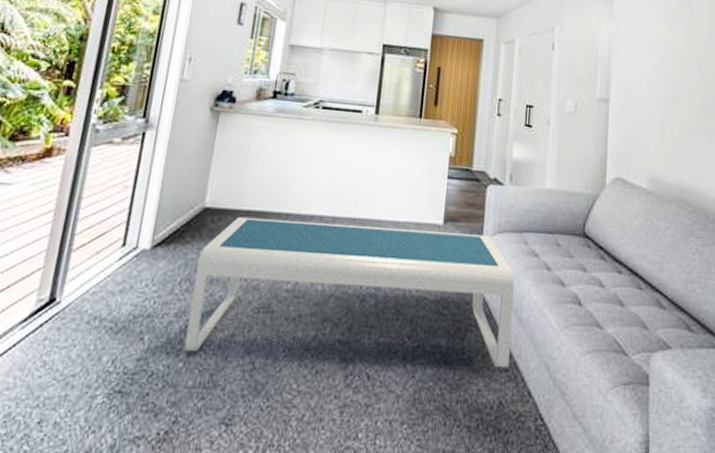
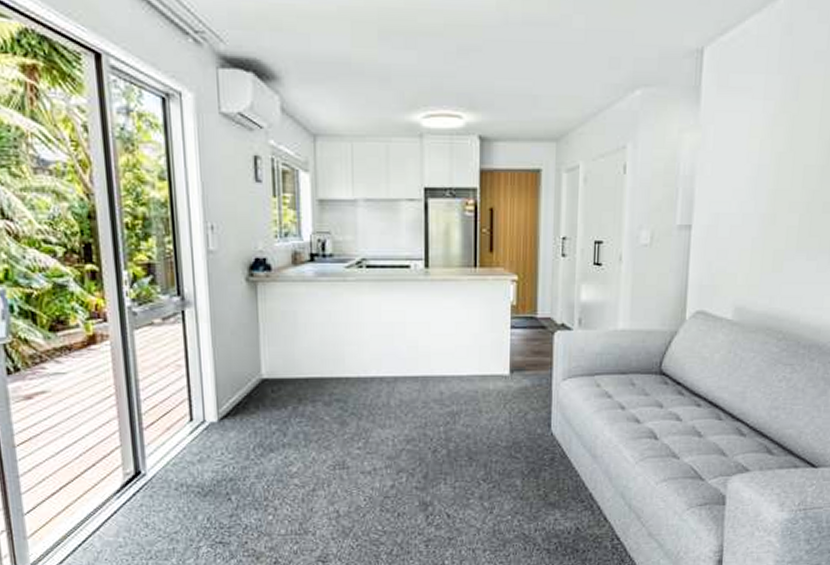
coffee table: present [184,216,515,368] -> none [266,382,587,506]

